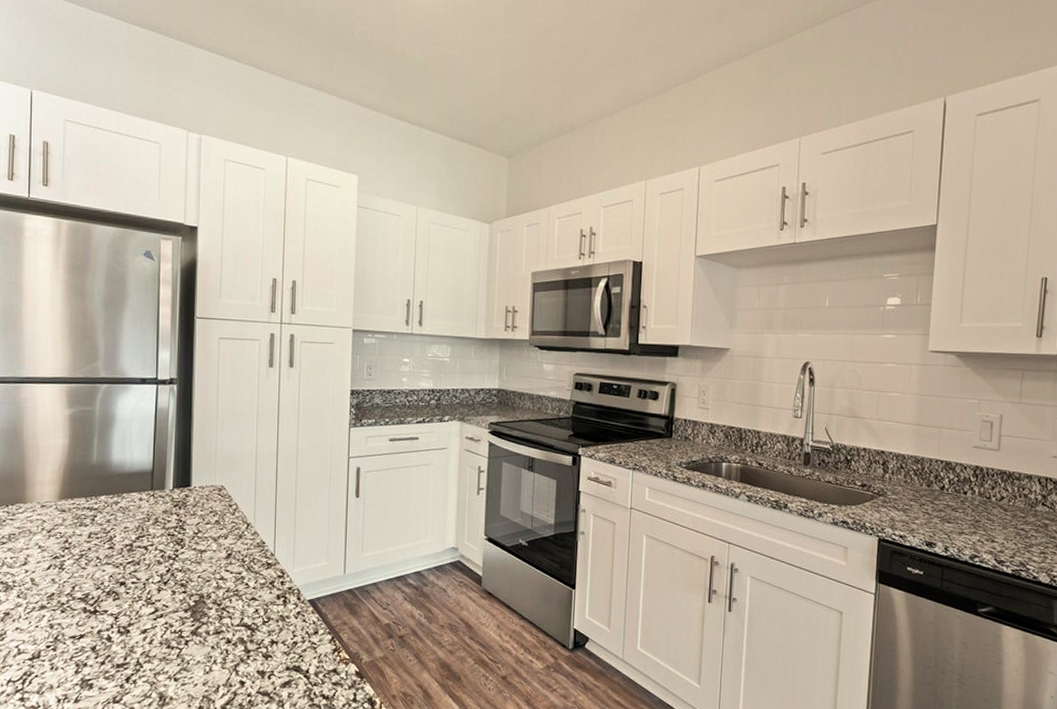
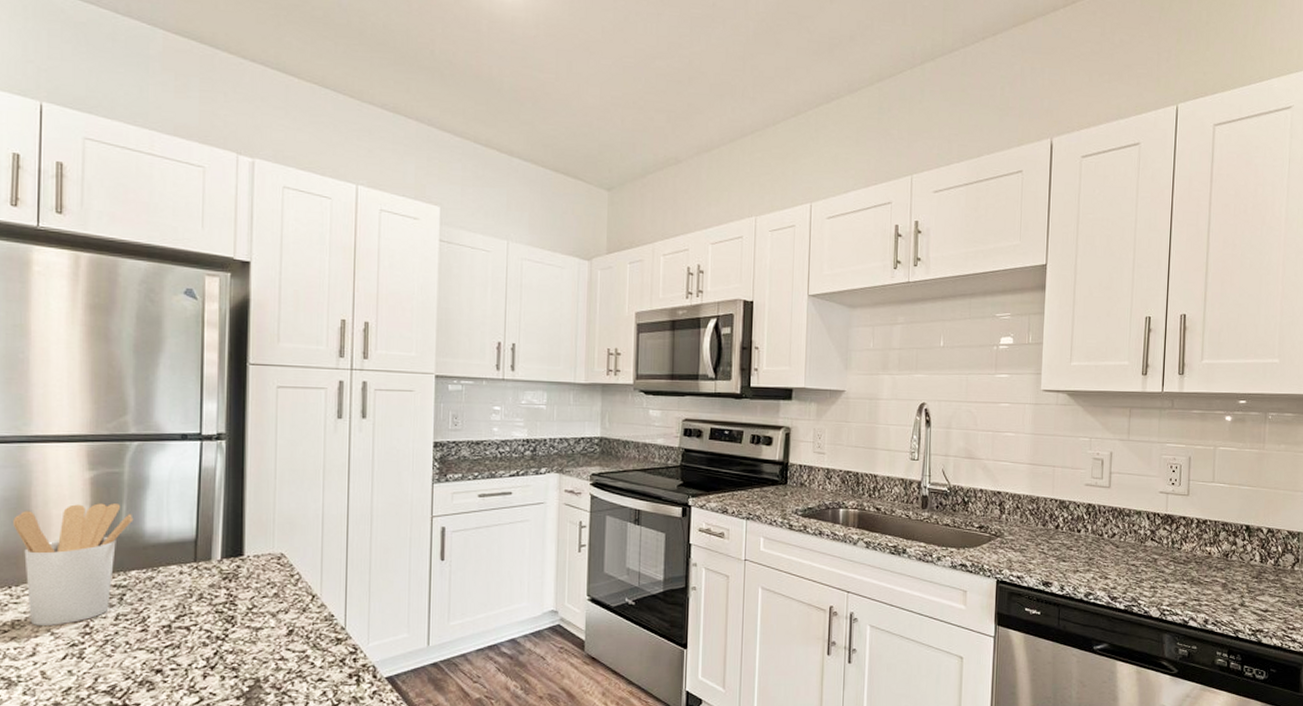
utensil holder: none [10,437,103,540] -> present [13,503,134,625]

